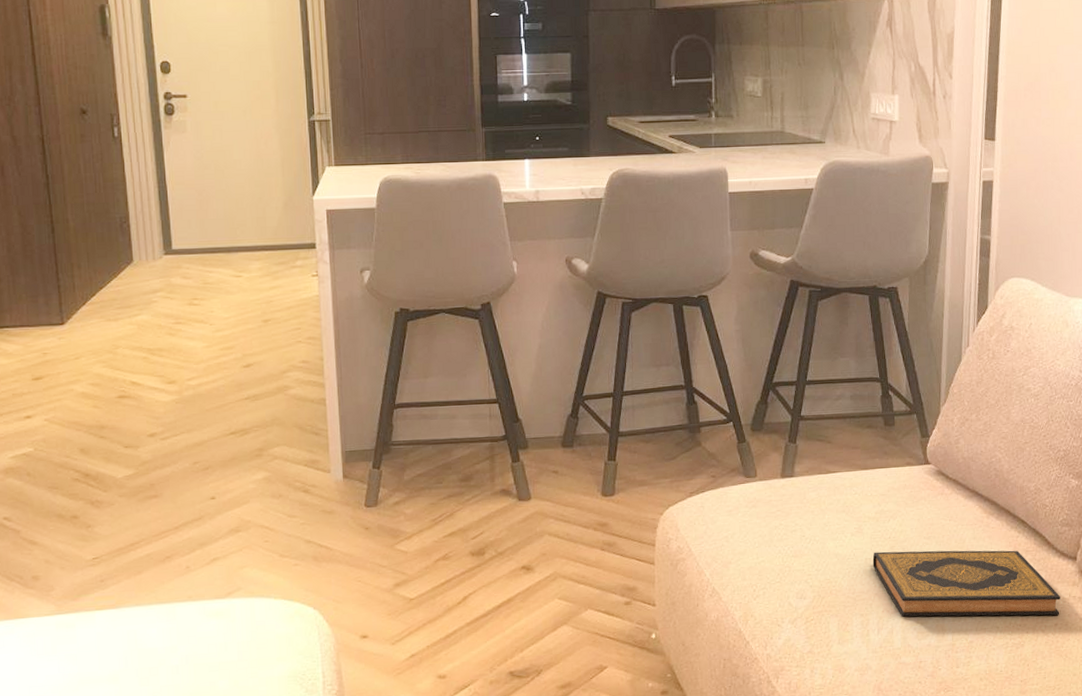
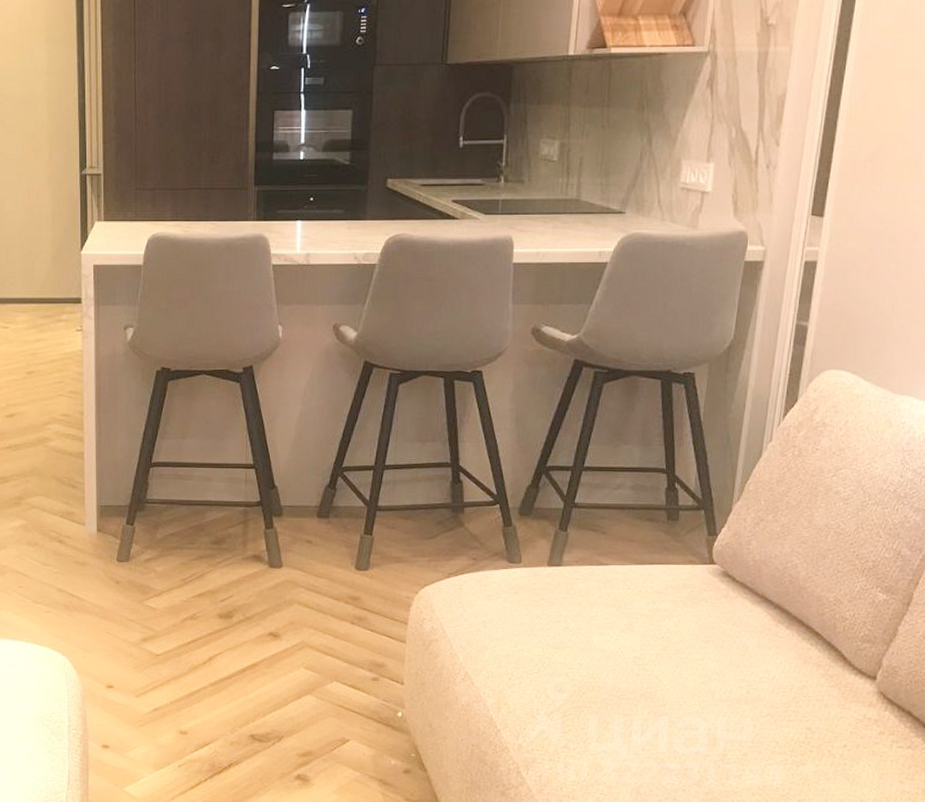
hardback book: present [872,550,1061,617] -> none [641,651,854,736]

